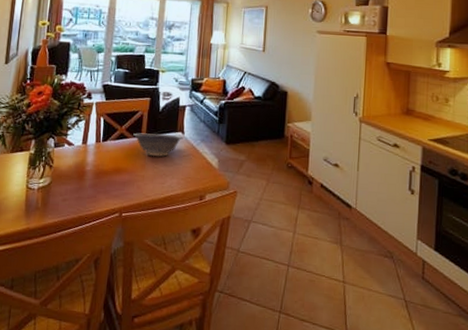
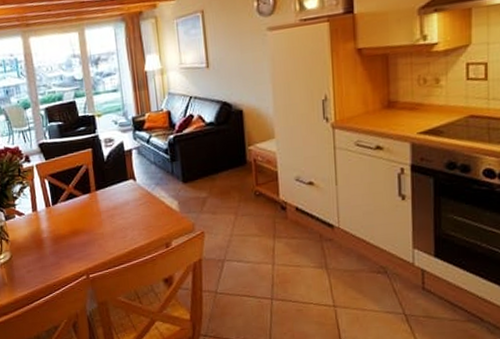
decorative bowl: present [133,133,183,157] -> none [82,183,136,212]

